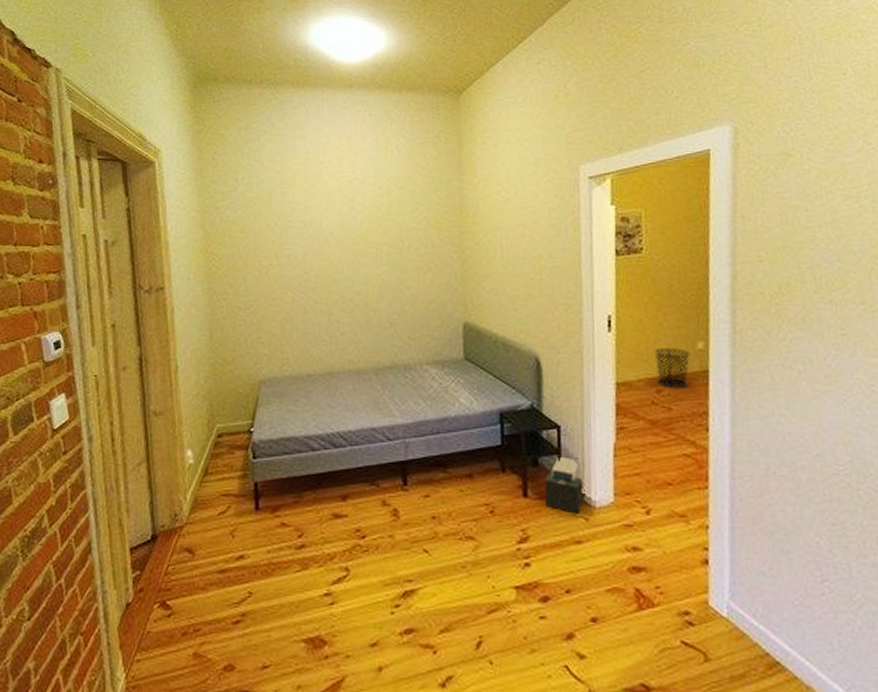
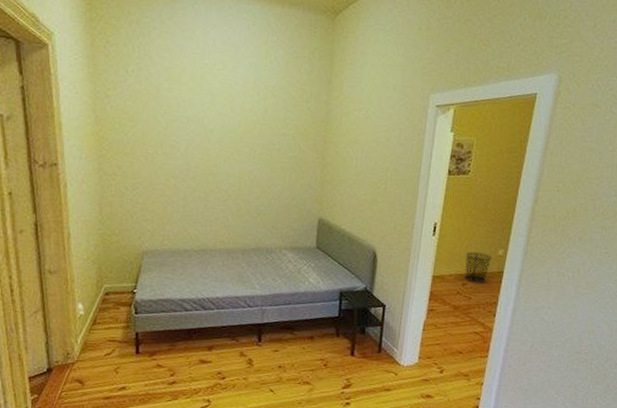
air filter: present [545,454,586,514] -> none [367,326,398,370]

